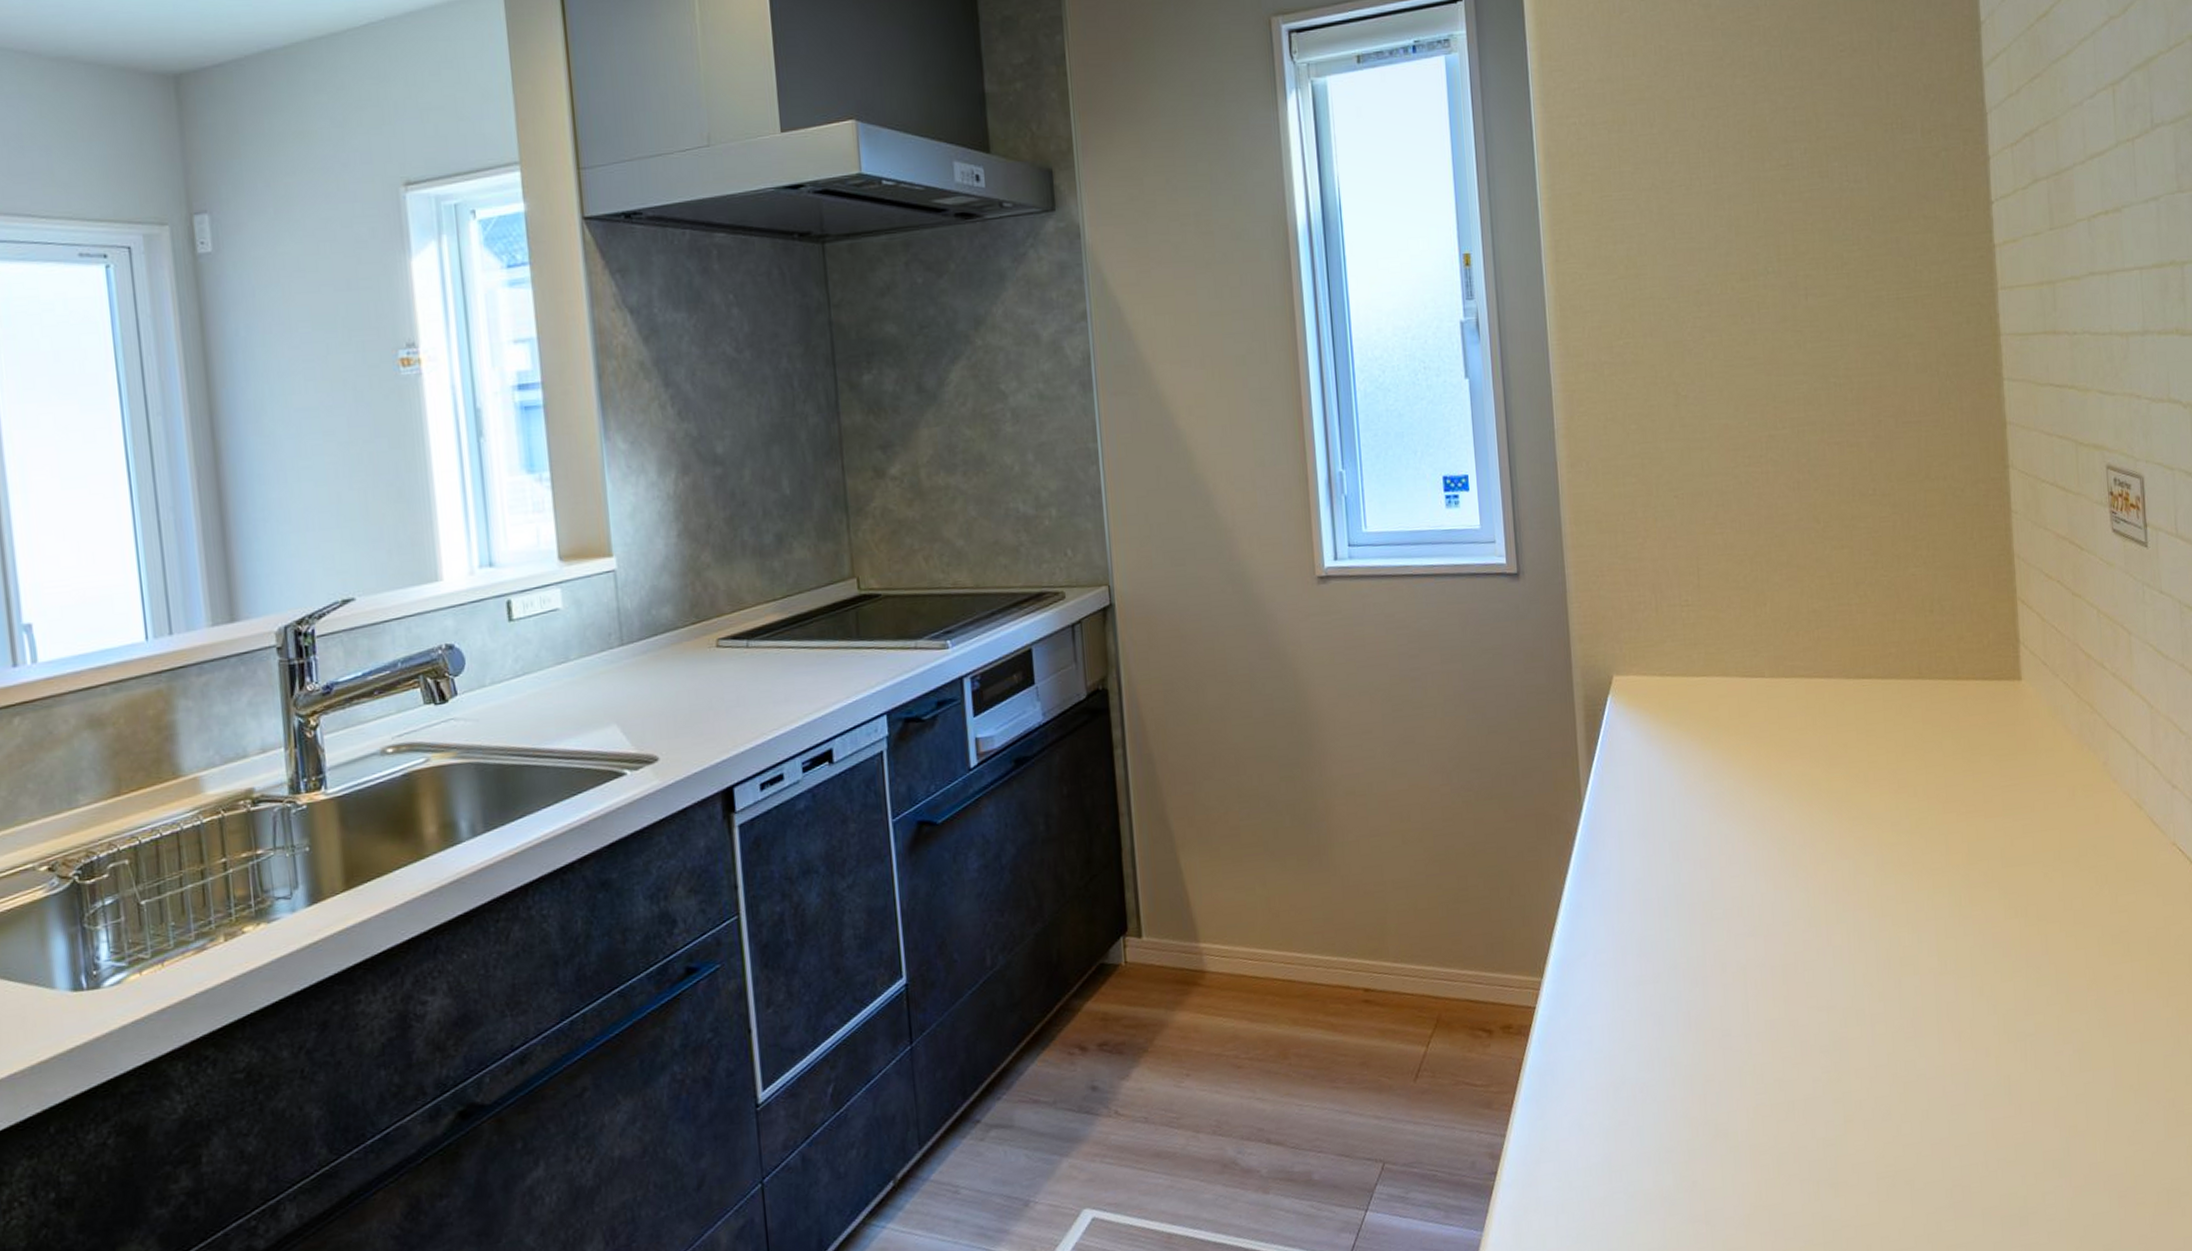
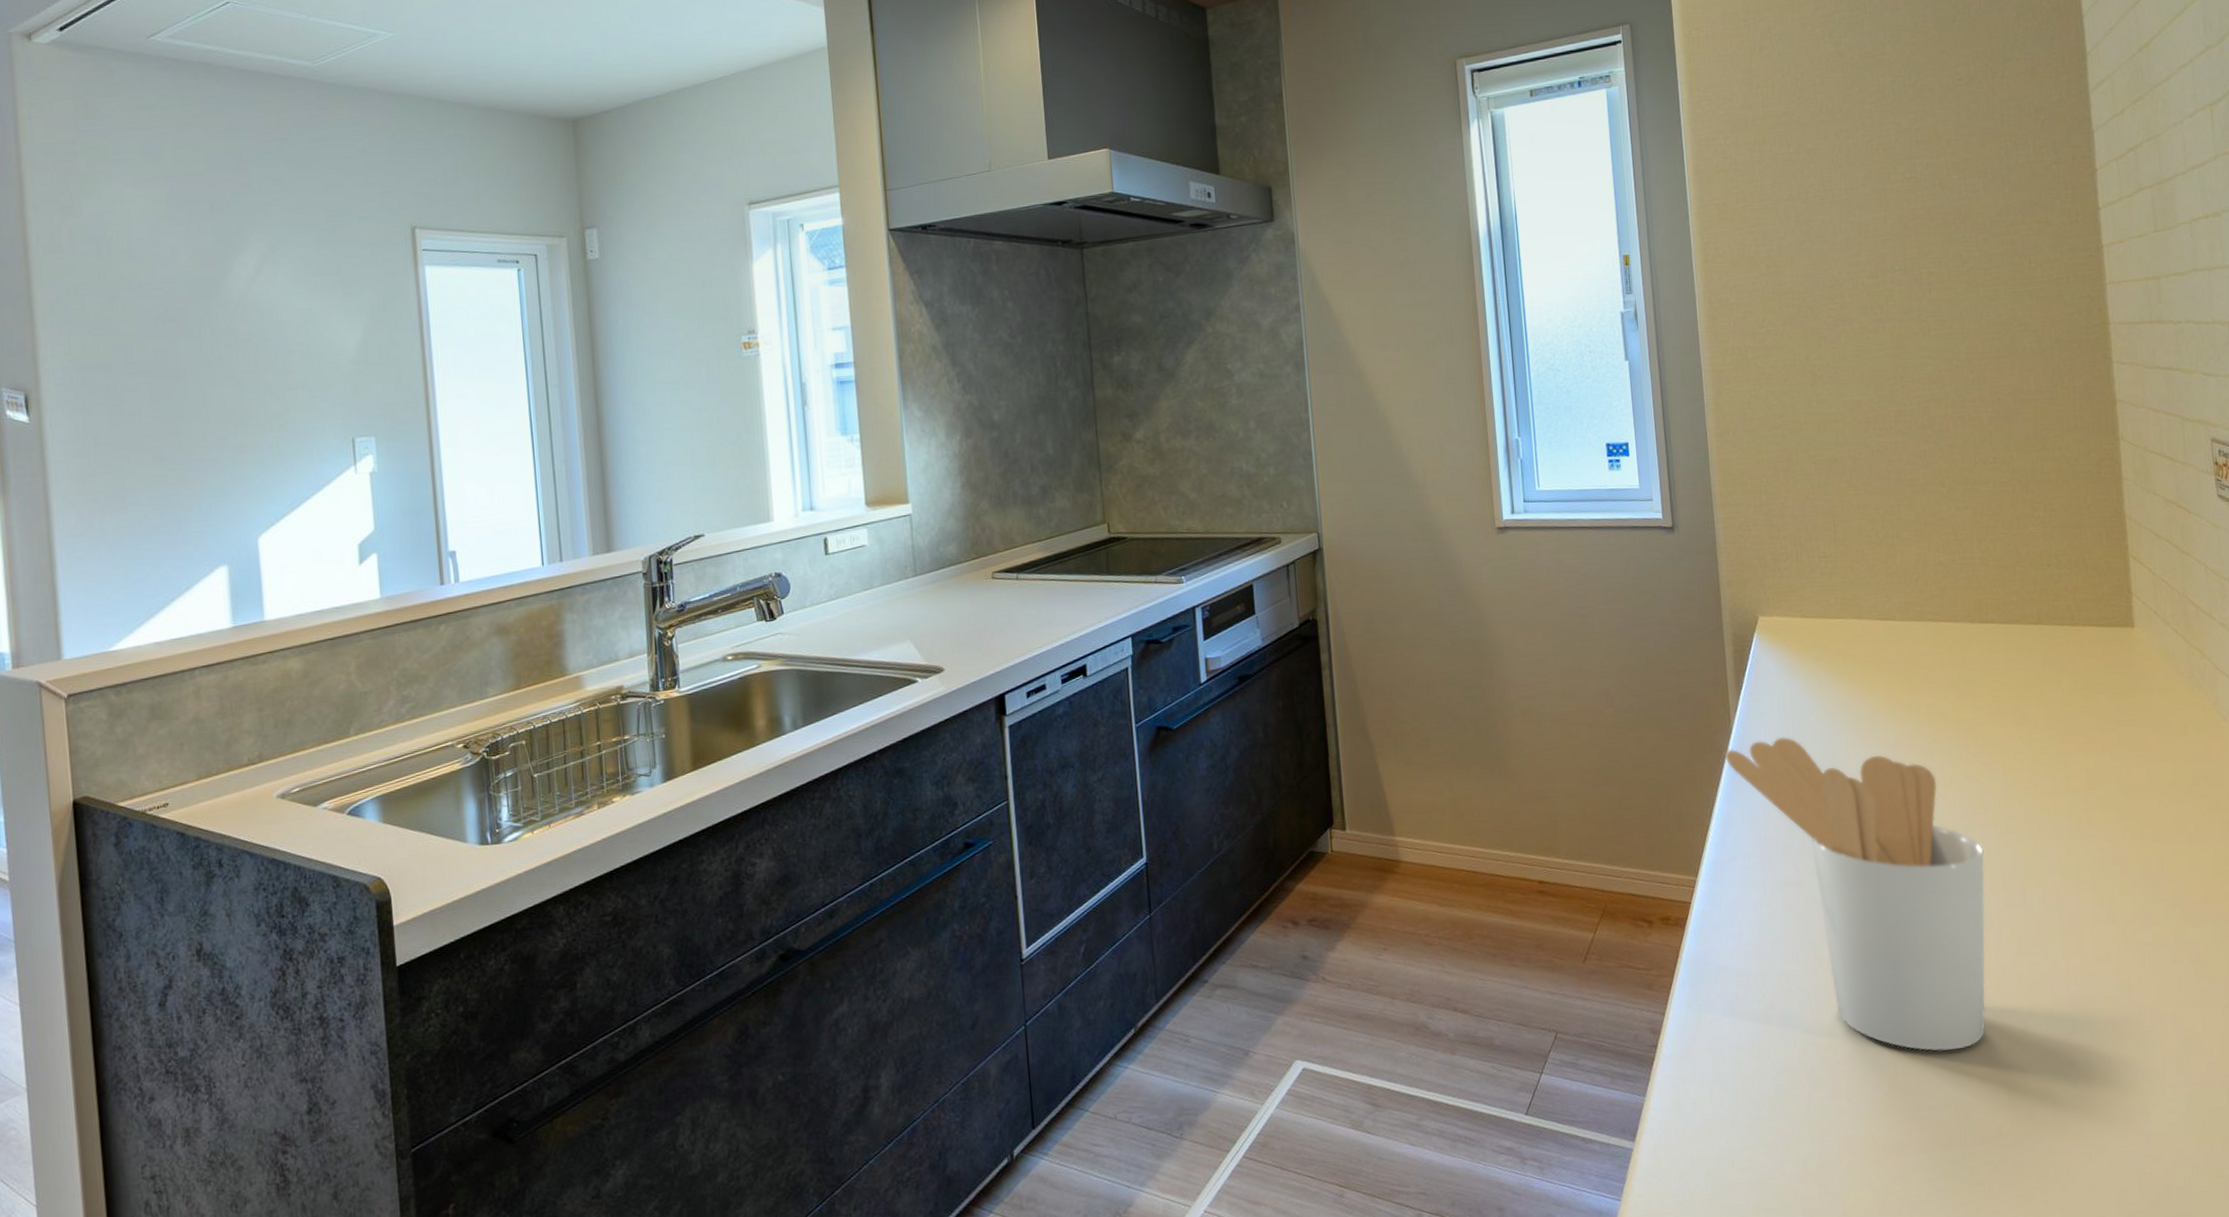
utensil holder: none [1573,813,1858,1165] -> present [1724,736,1986,1052]

